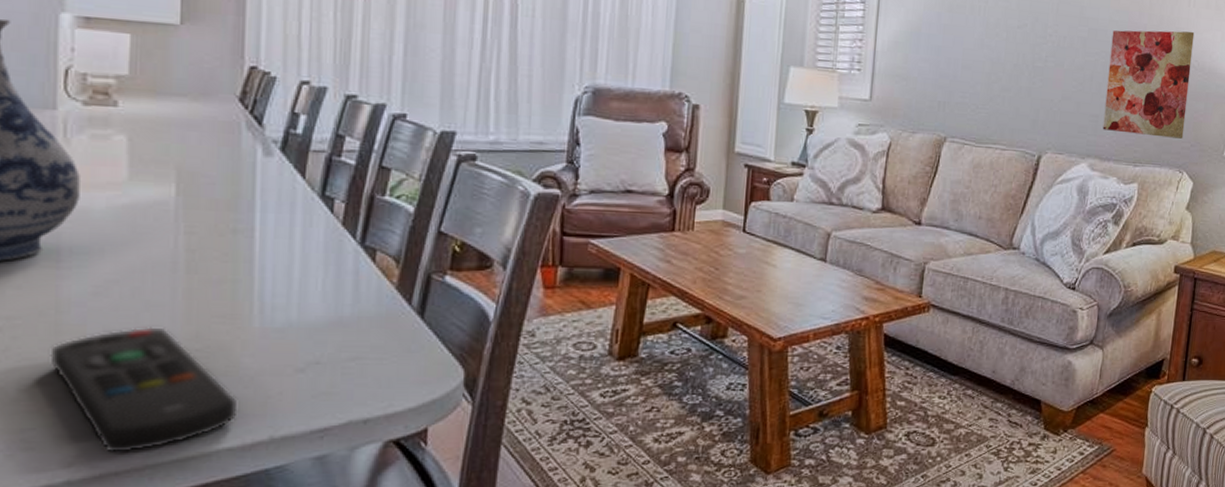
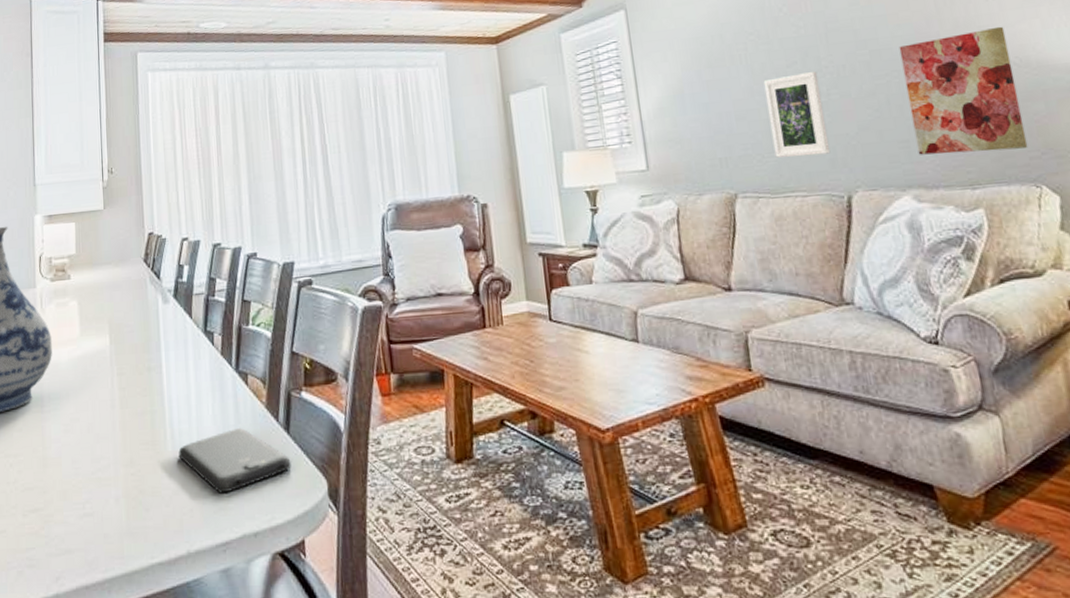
remote control: present [50,327,238,453] -> none [41,456,163,568]
smartphone: none [268,308,422,377] -> present [178,428,291,494]
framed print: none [988,35,1042,115] -> present [763,72,831,158]

